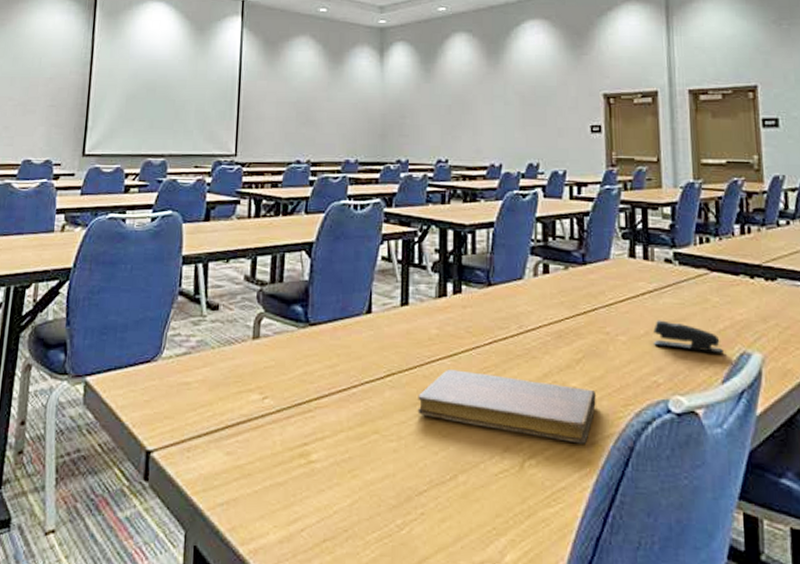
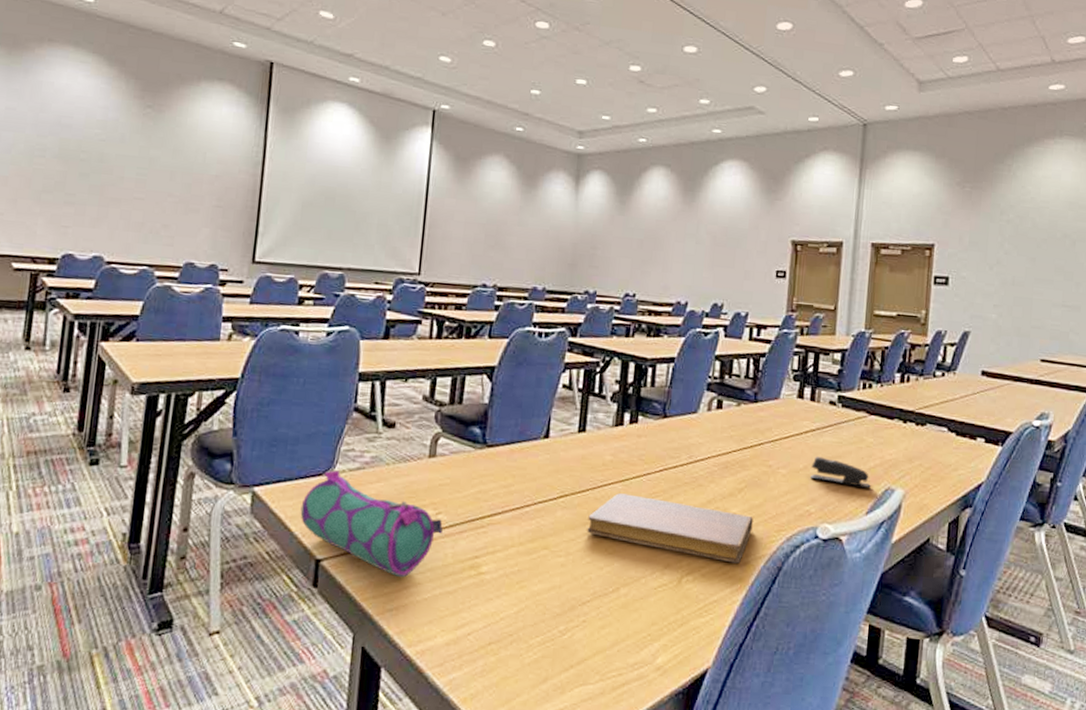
pencil case: none [130,356,270,469] -> present [300,470,443,578]

